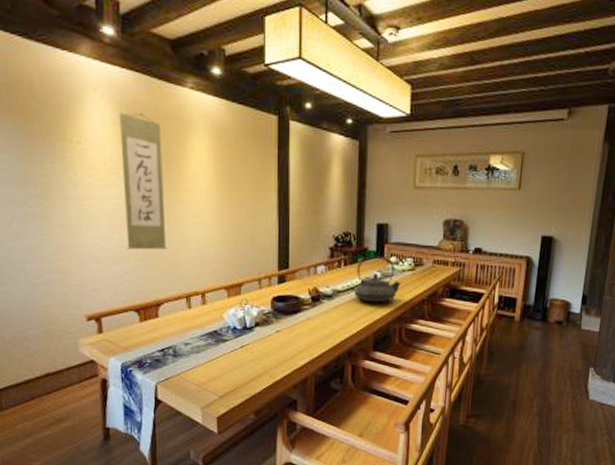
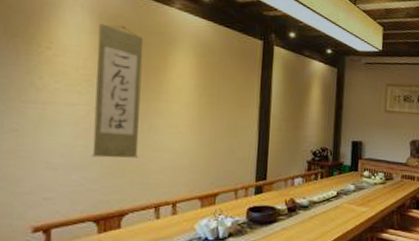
teapot: present [354,256,401,303] -> none [329,170,373,213]

